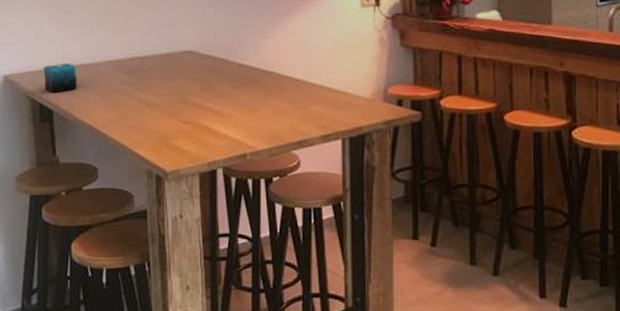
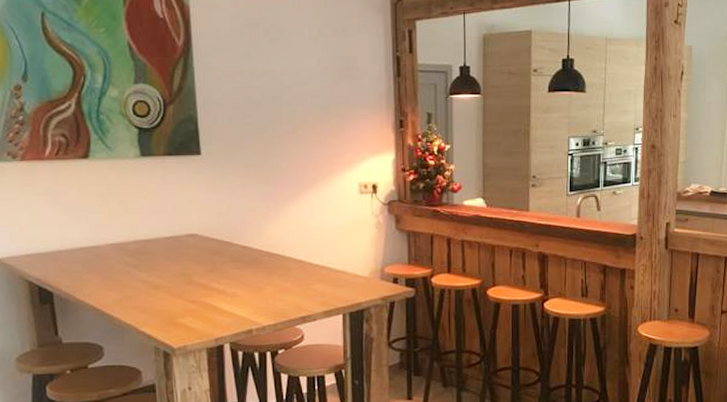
candle: present [44,63,77,92] -> none [40,246,78,275]

